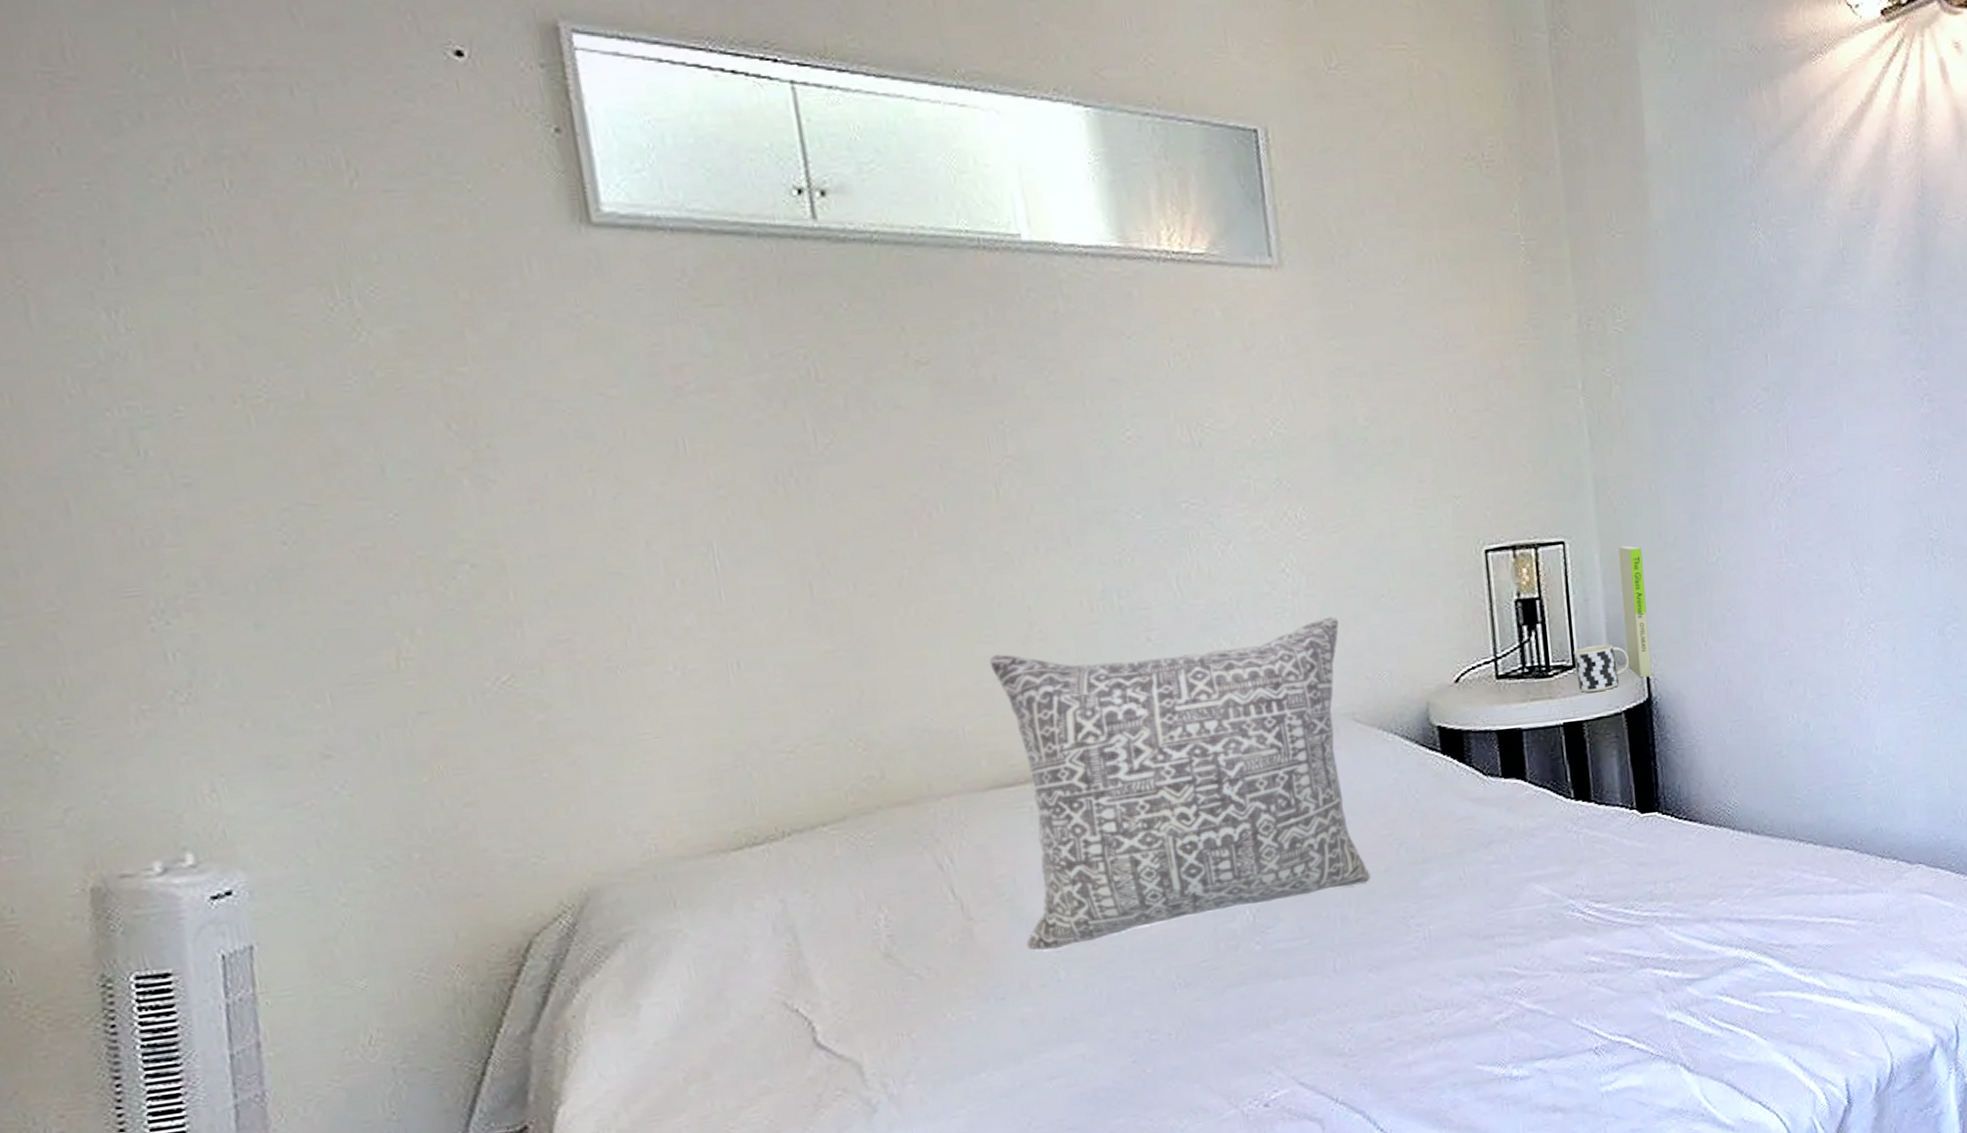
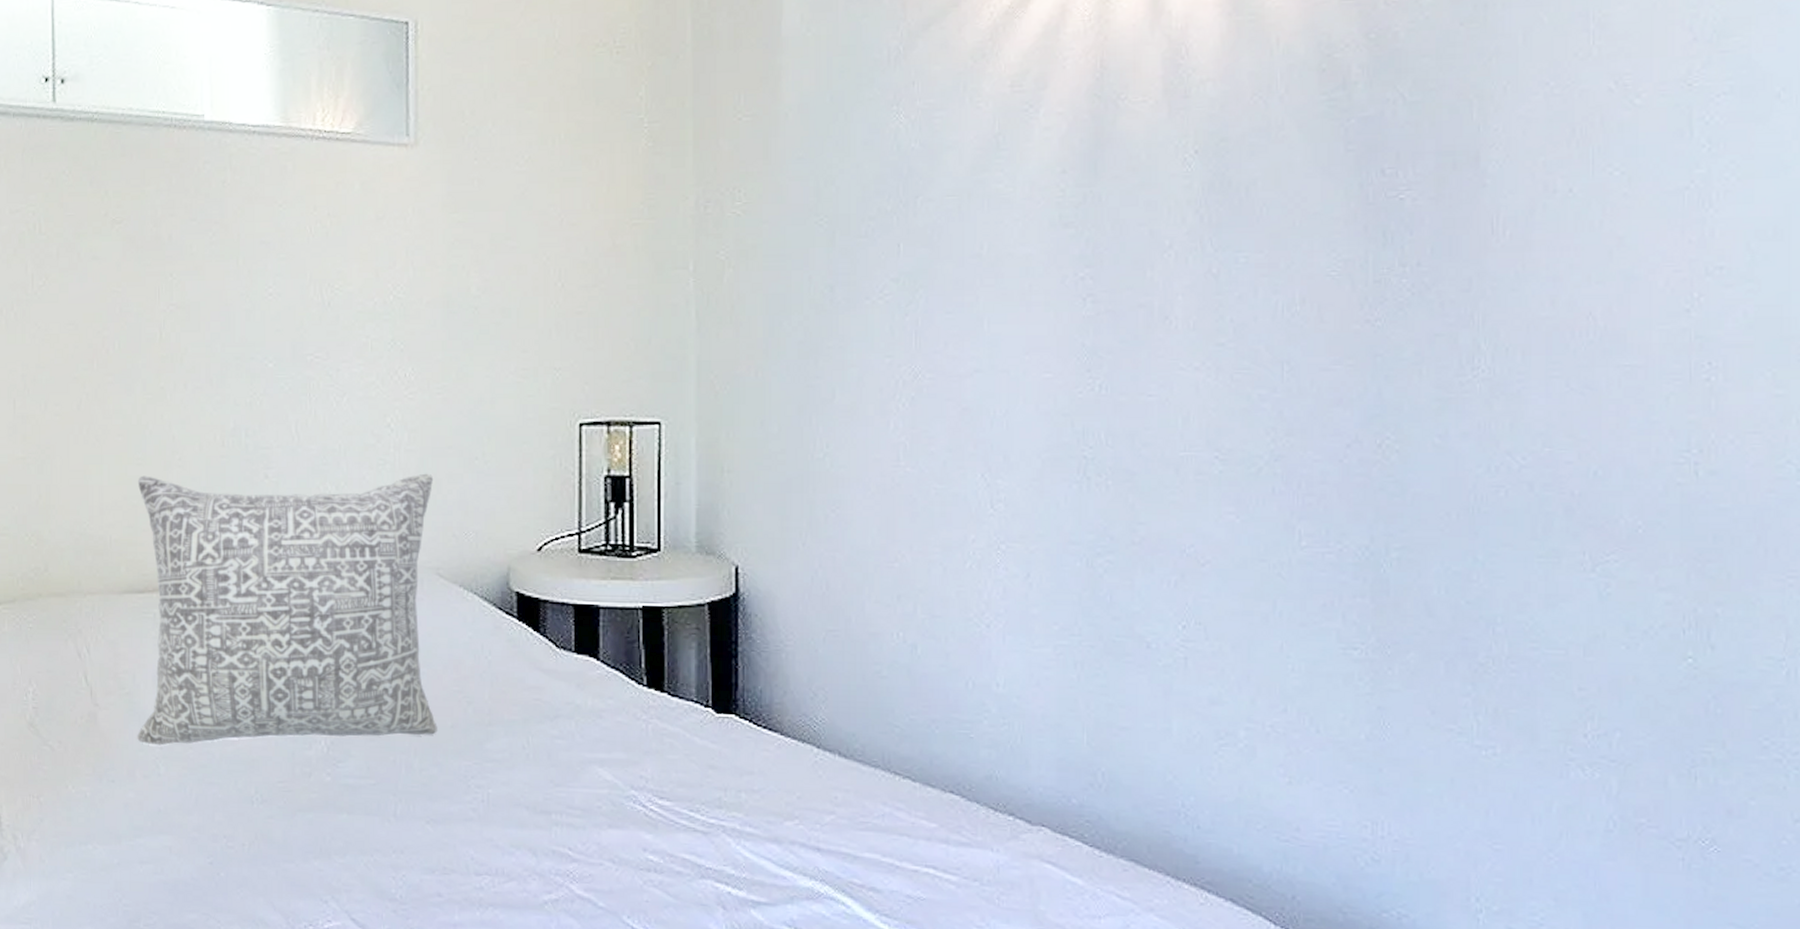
cup: present [1573,644,1630,693] -> none [659,530,719,579]
book: present [1618,545,1652,678] -> none [716,432,741,571]

